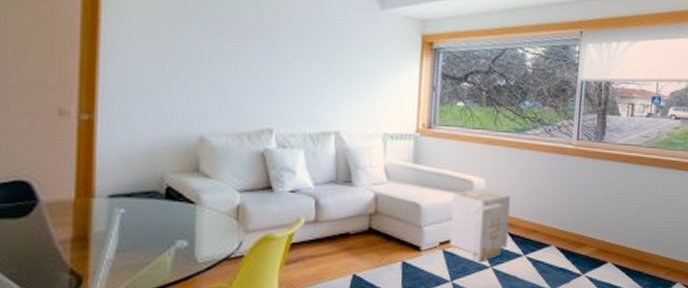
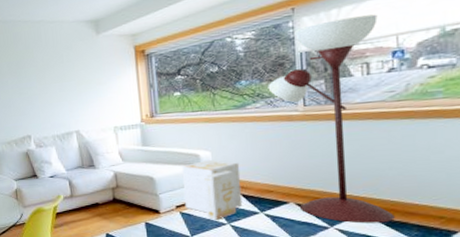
floor lamp: none [548,53,646,272] -> present [267,14,395,224]

